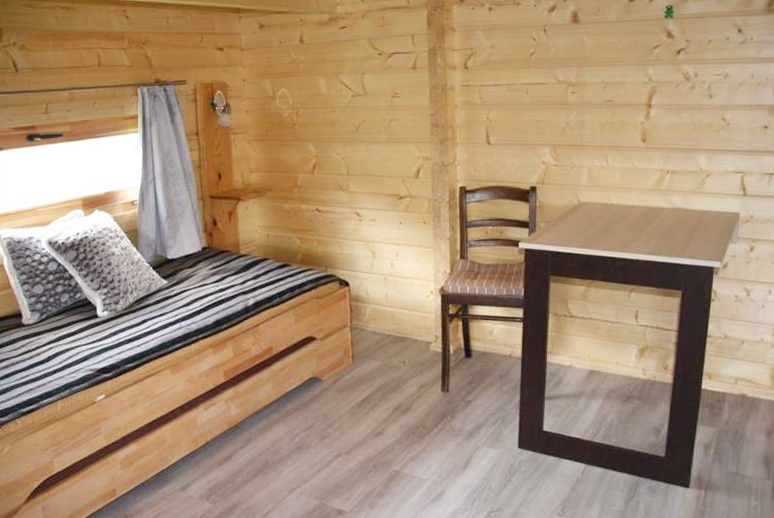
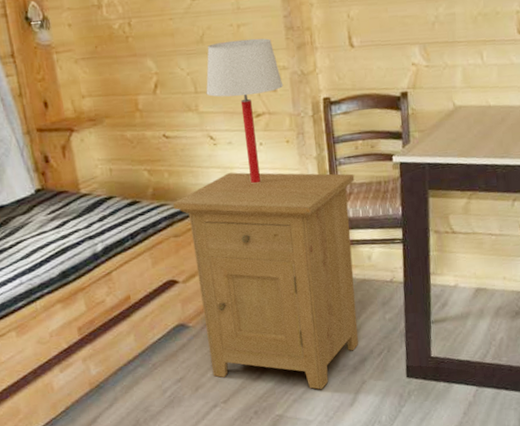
nightstand: none [318,246,483,450] -> present [172,172,358,389]
table lamp: none [357,132,425,257] -> present [206,38,284,184]

